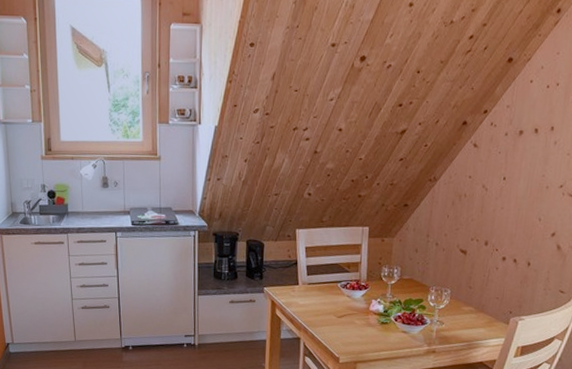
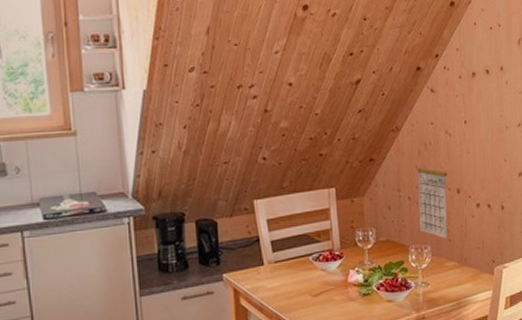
calendar: none [442,206,478,286] -> present [417,154,448,239]

